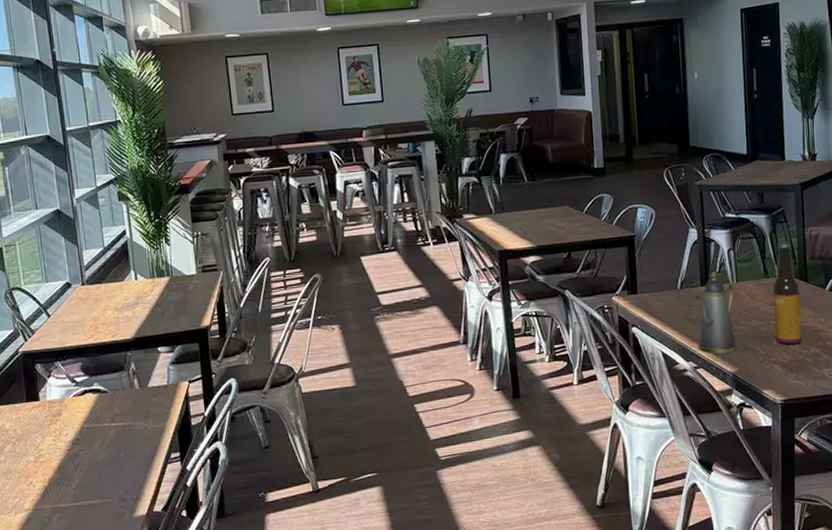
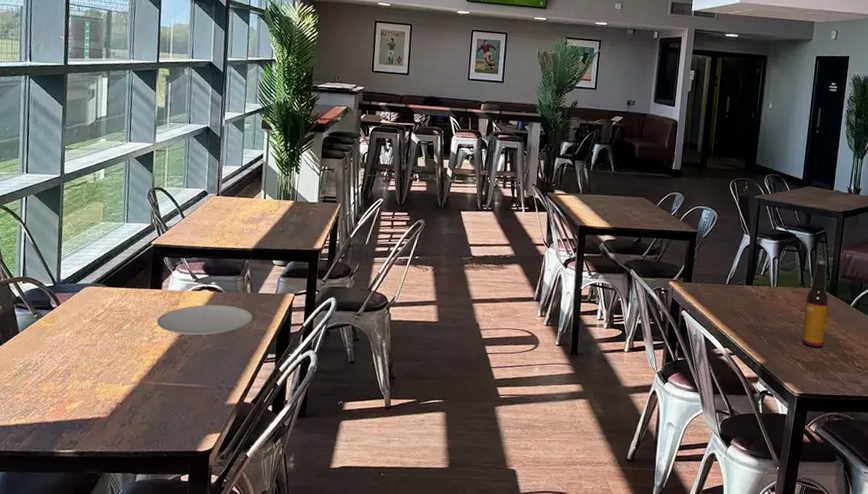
plate: none [40,406,147,448] -> present [156,304,253,336]
coffee pot: present [694,272,738,354] -> none [736,274,774,346]

